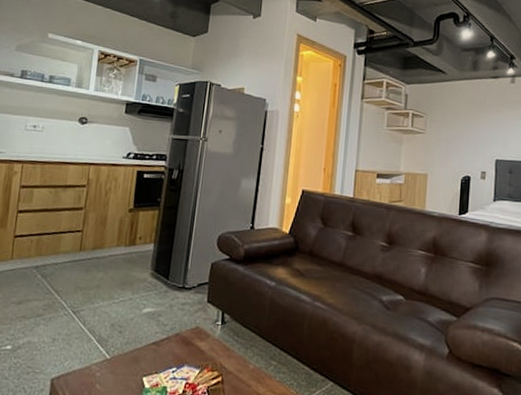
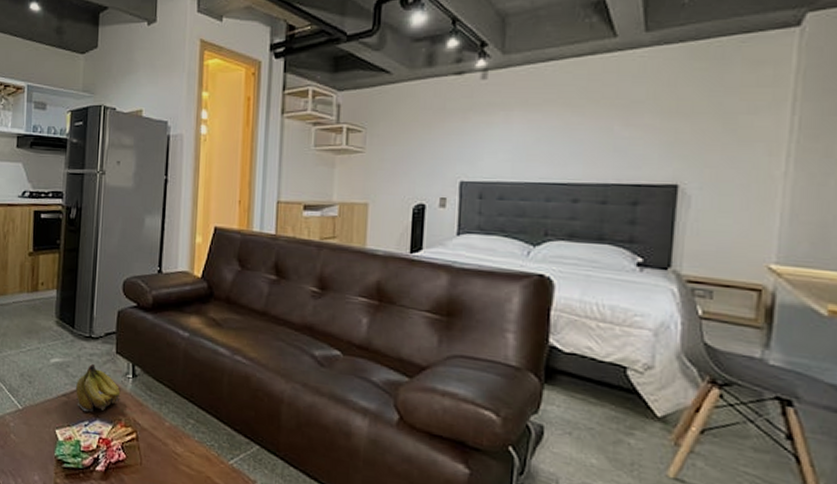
fruit: none [165,313,210,359] -> present [76,364,122,412]

